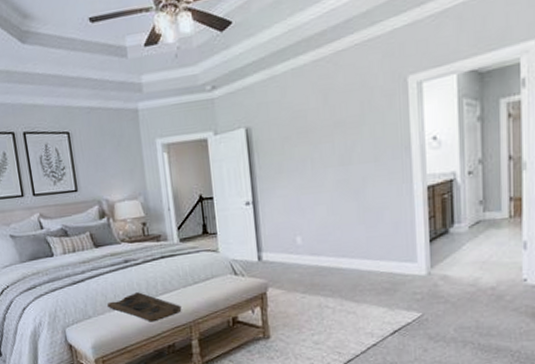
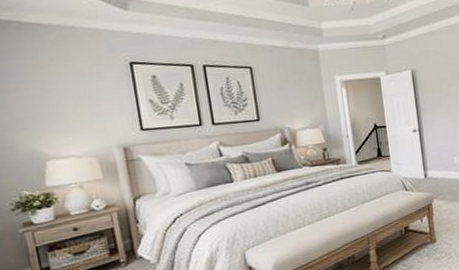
decorative tray: present [107,292,182,322] -> none [289,211,360,237]

